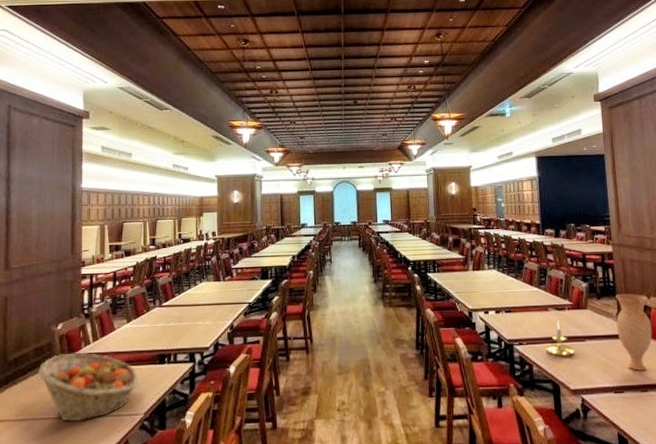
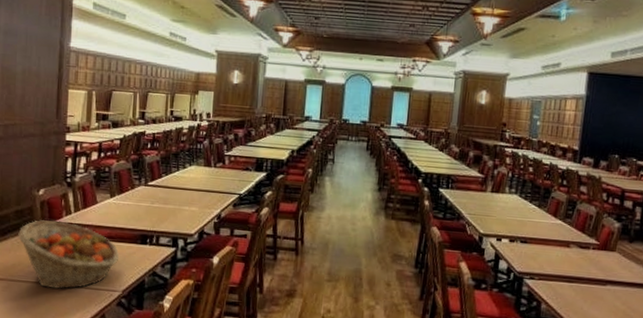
candle holder: present [546,321,575,357] -> none [559,260,592,299]

